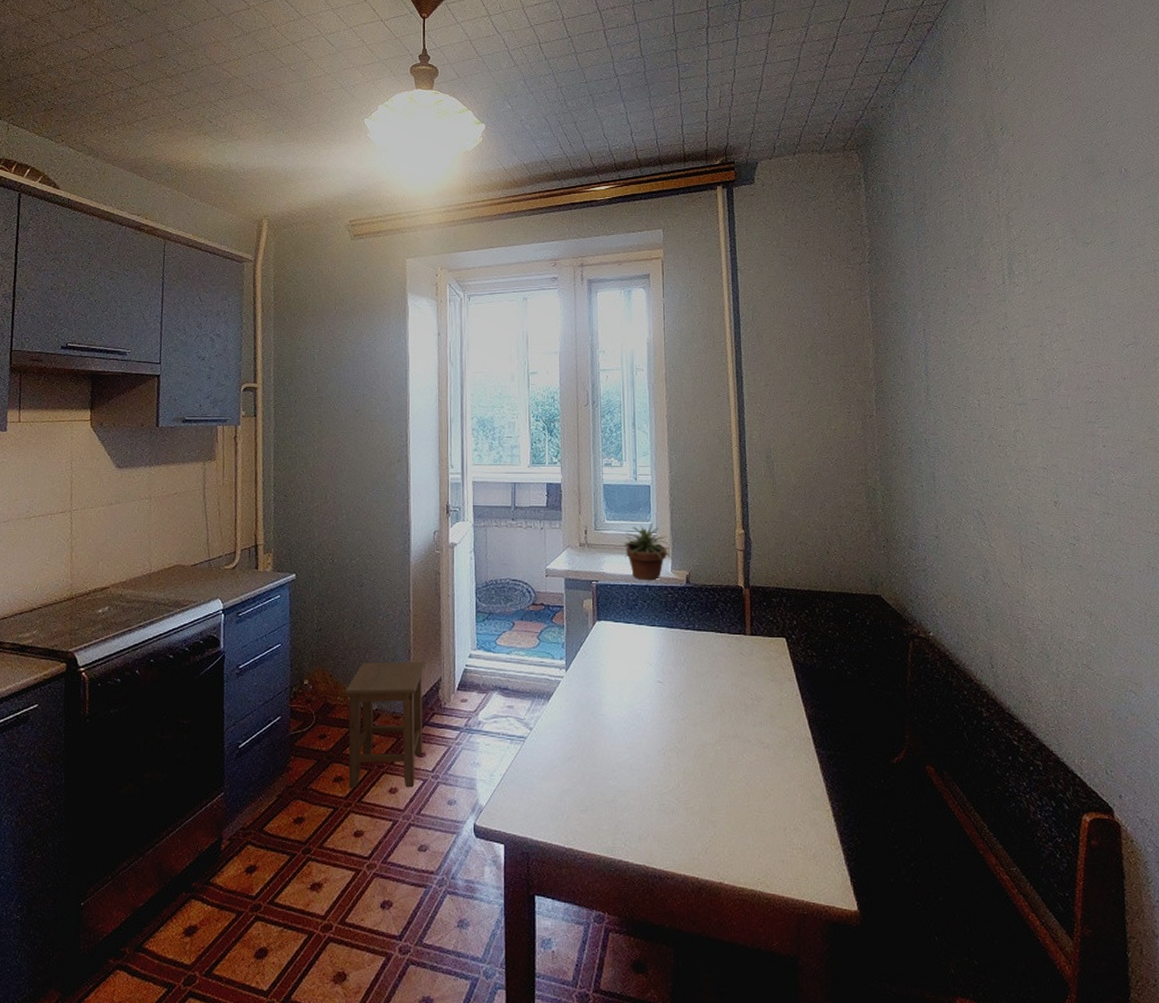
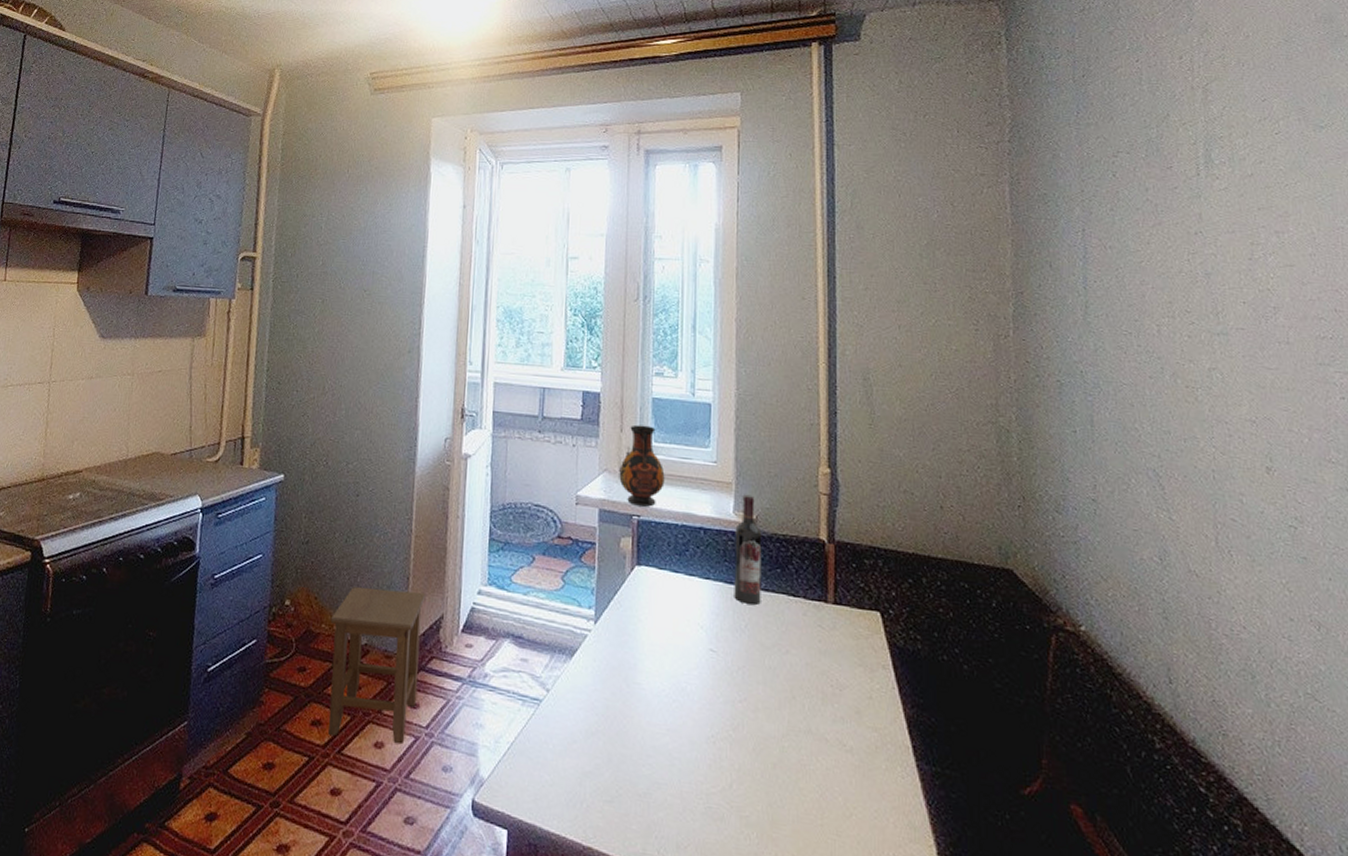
vase: none [580,507,616,573] -> present [619,424,665,507]
potted plant: present [622,521,671,580] -> none [673,448,734,521]
wine bottle: none [673,556,696,642] -> present [734,494,762,605]

